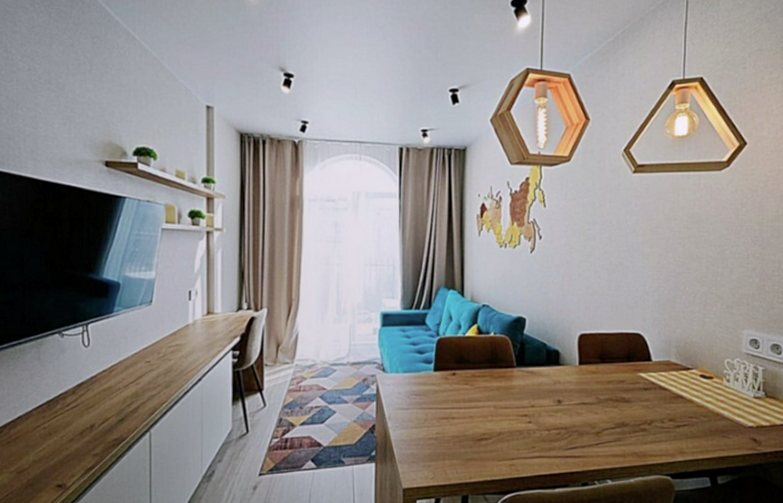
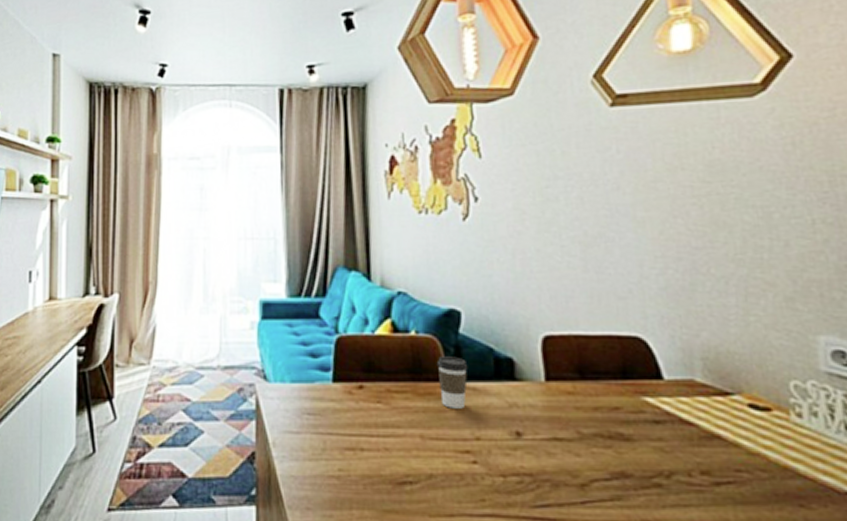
coffee cup: none [507,350,529,386] -> present [436,356,468,409]

